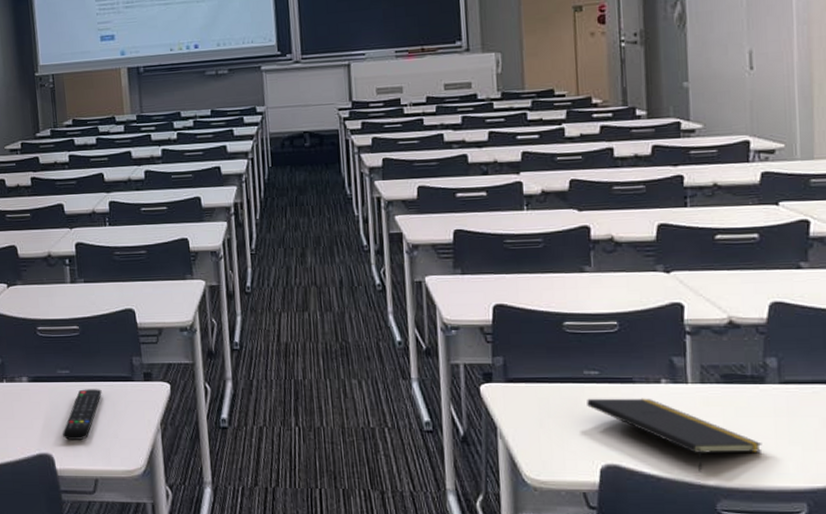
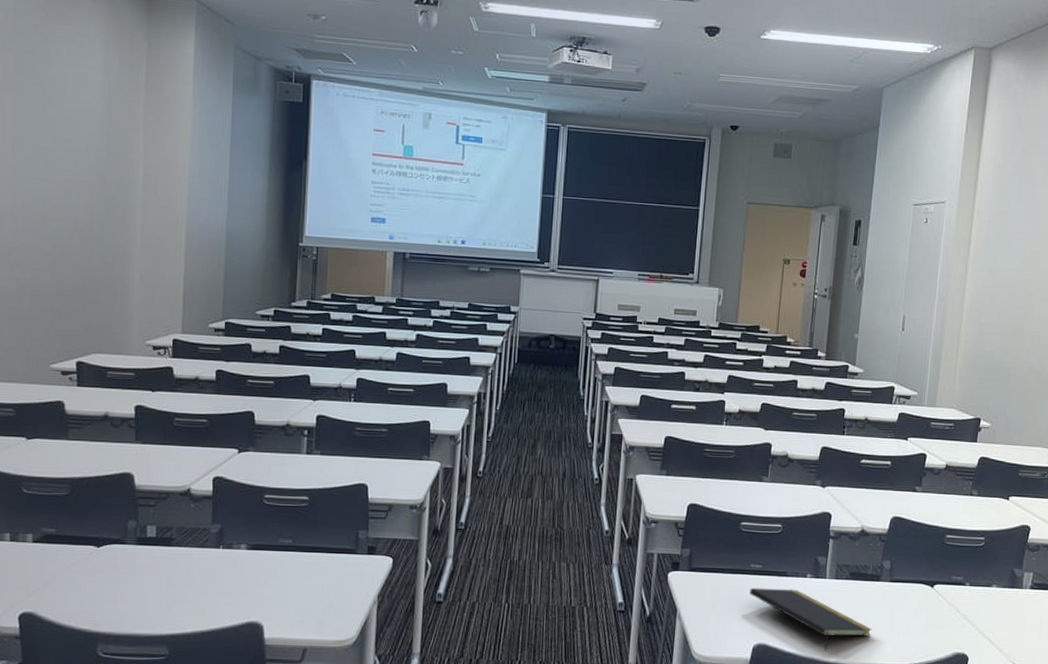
remote control: present [63,389,102,440] -> none [276,559,323,609]

